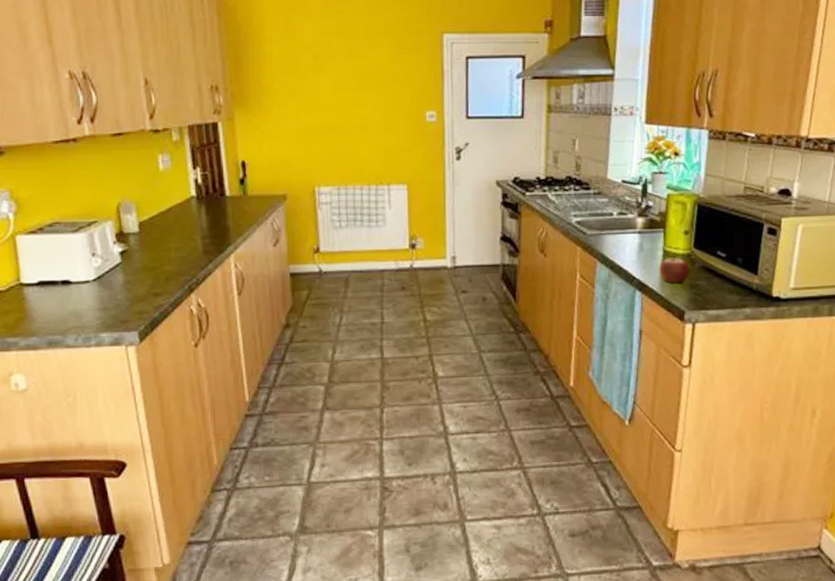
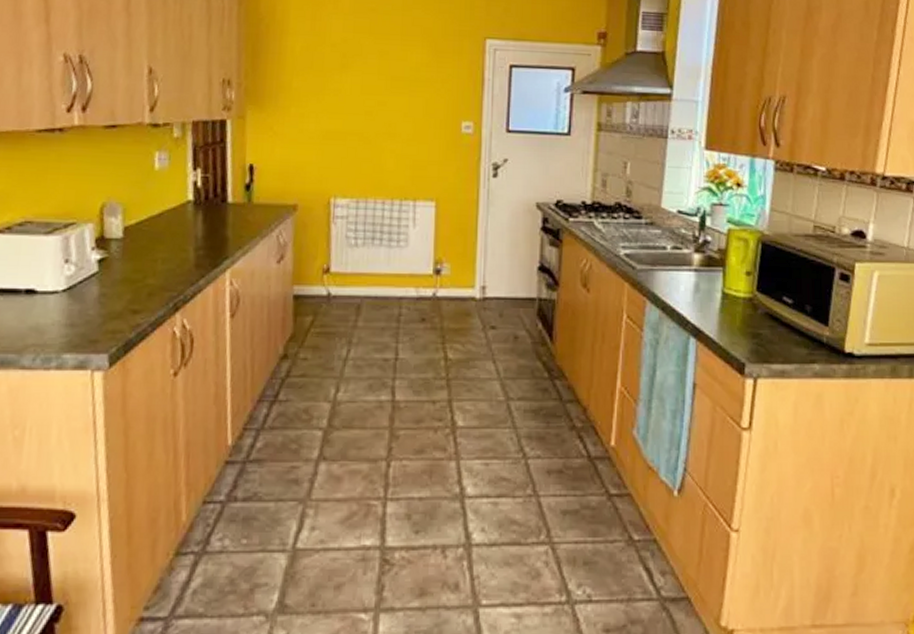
fruit: present [659,254,690,284] -> none [717,297,752,331]

